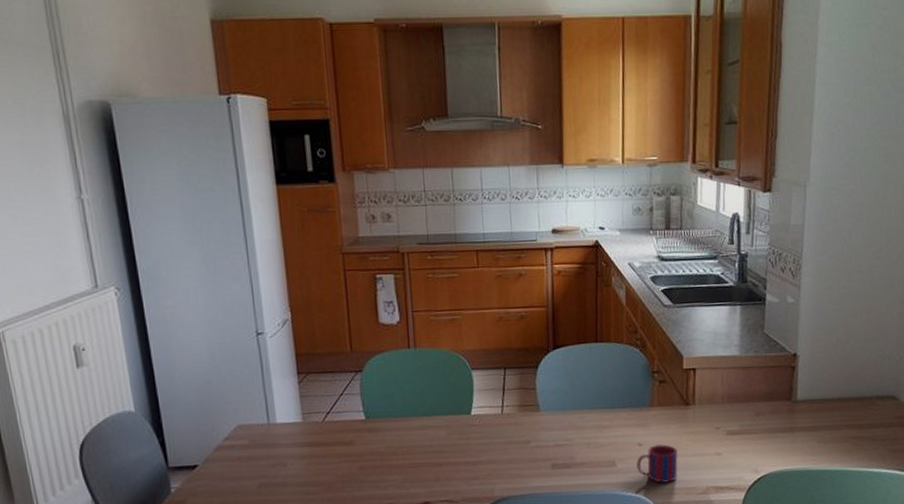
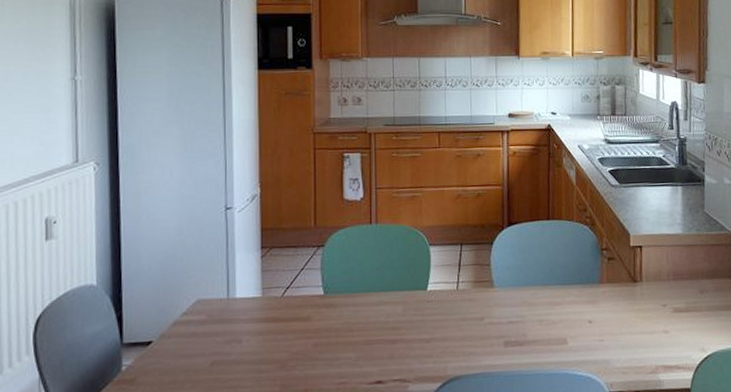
mug: present [636,444,678,484] -> none [587,321,627,363]

